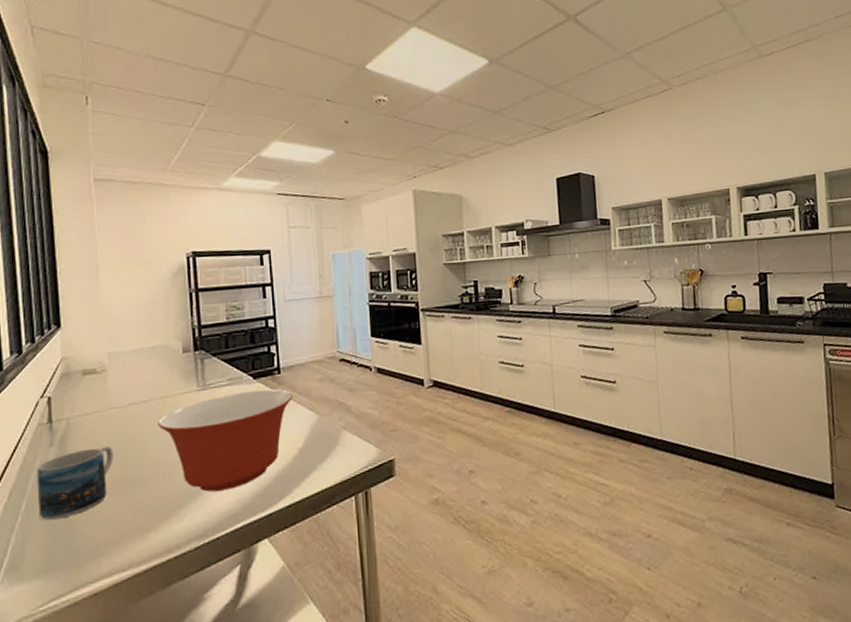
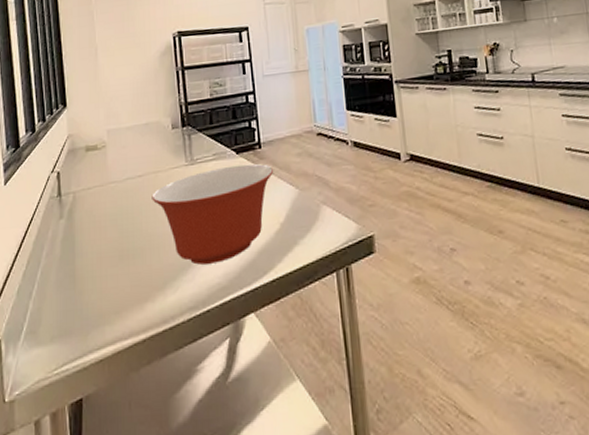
mug: present [37,445,113,521] -> none [50,218,114,288]

